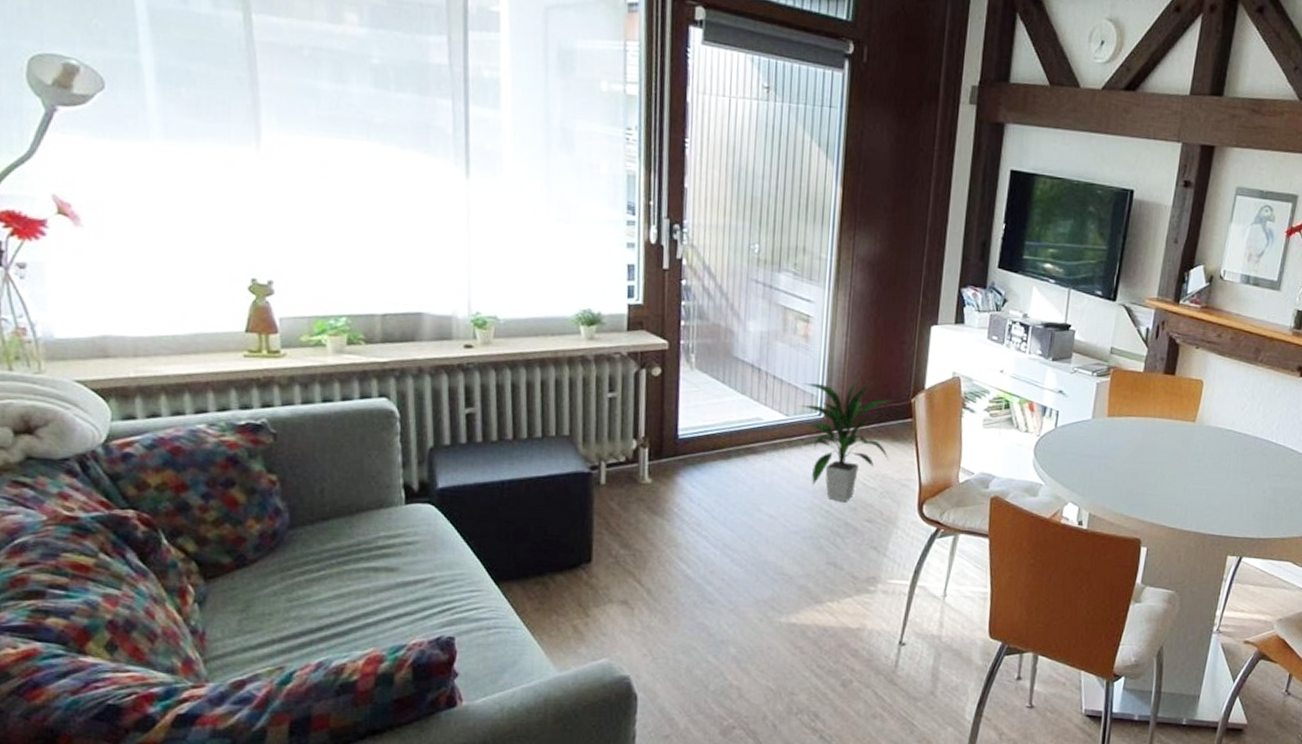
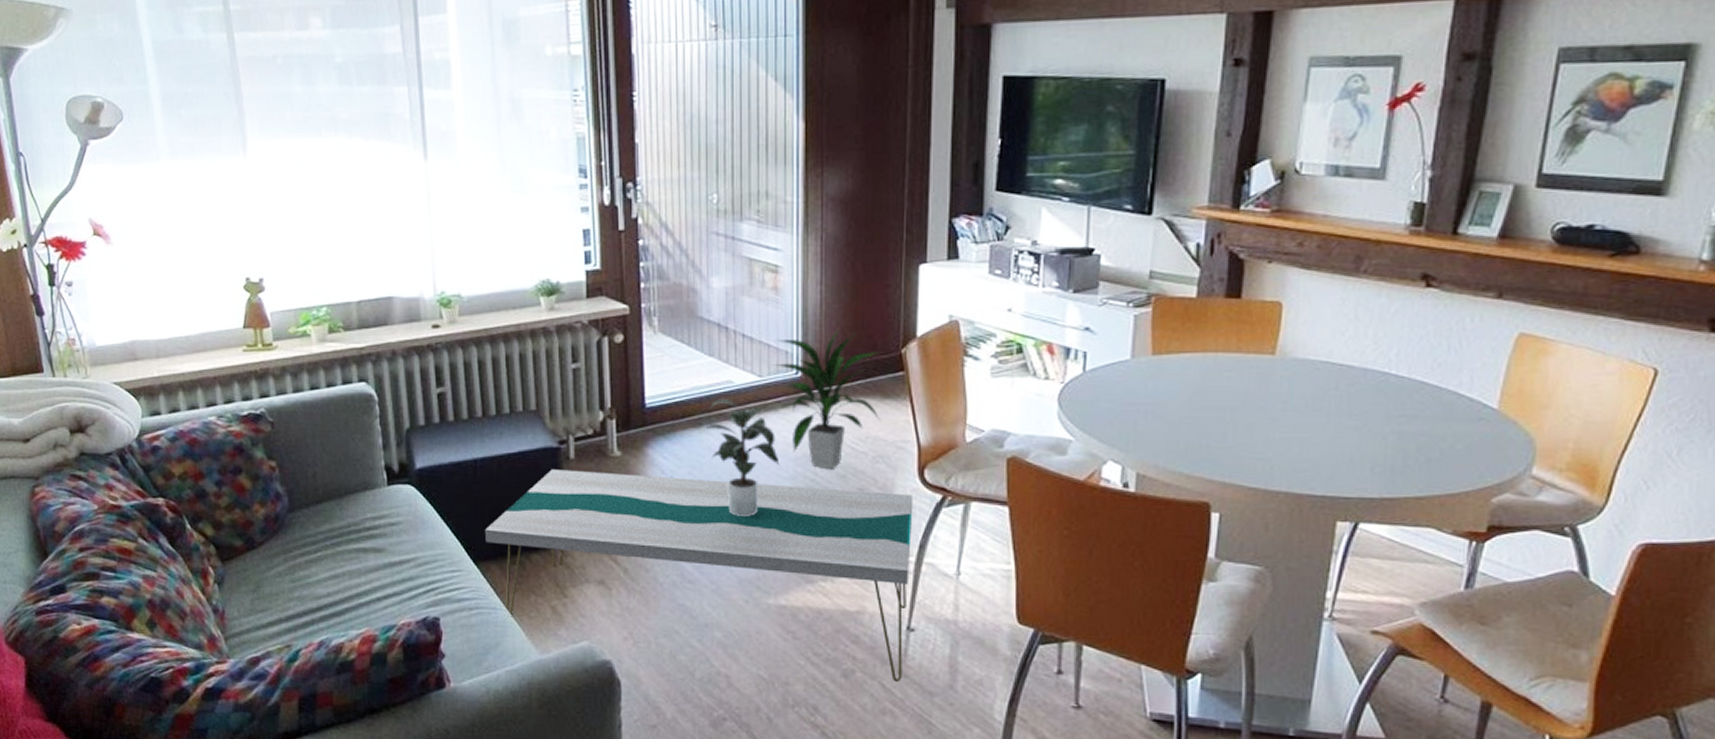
coffee table: none [508,493,913,689] -> present [485,469,913,682]
potted plant: none [734,434,799,543] -> present [706,399,779,516]

